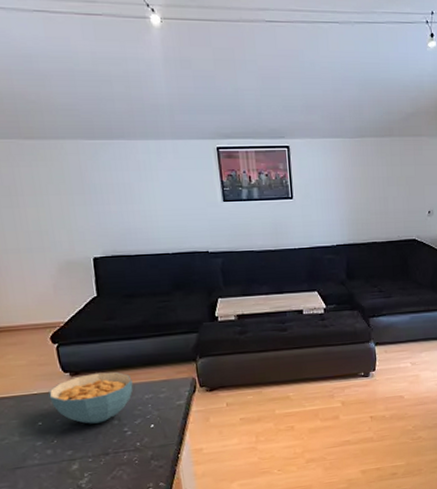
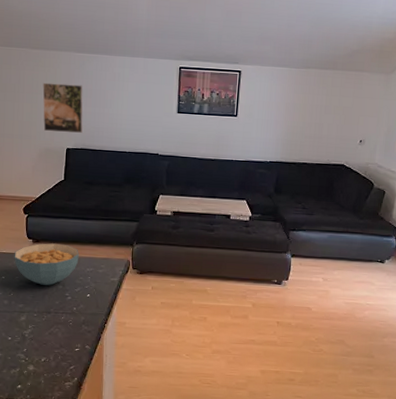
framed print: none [47,179,110,241] -> present [42,82,83,133]

